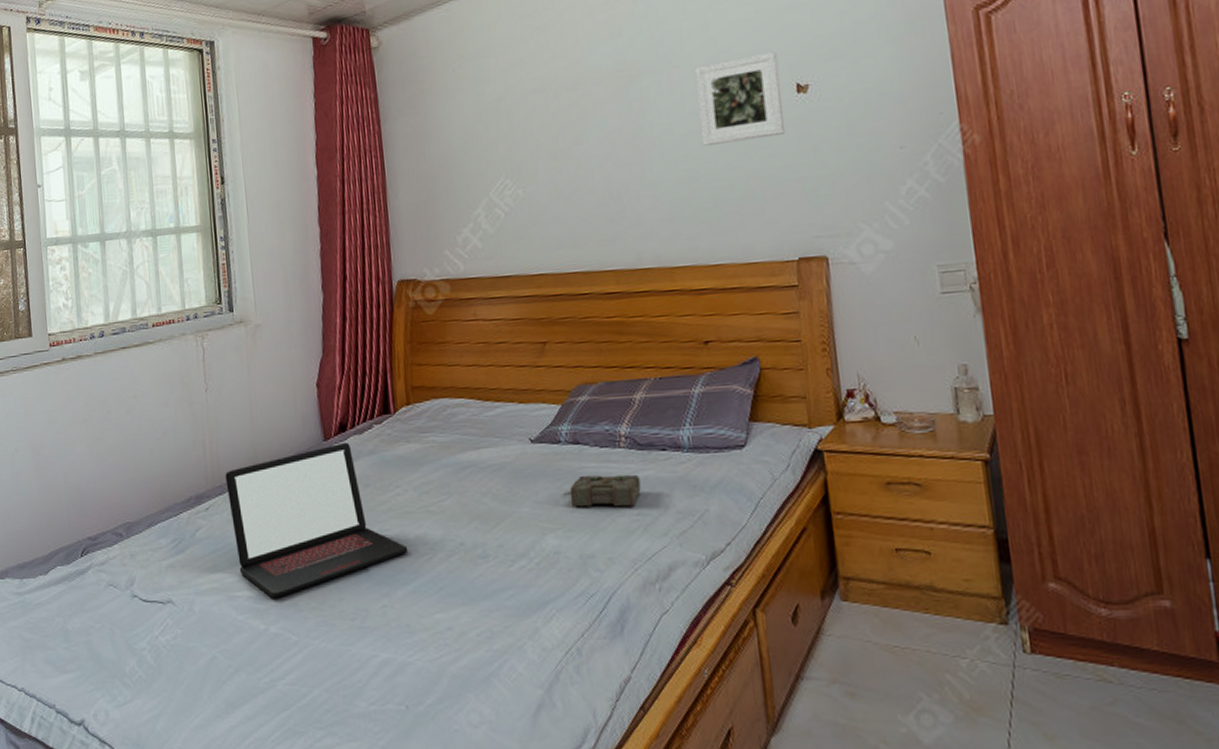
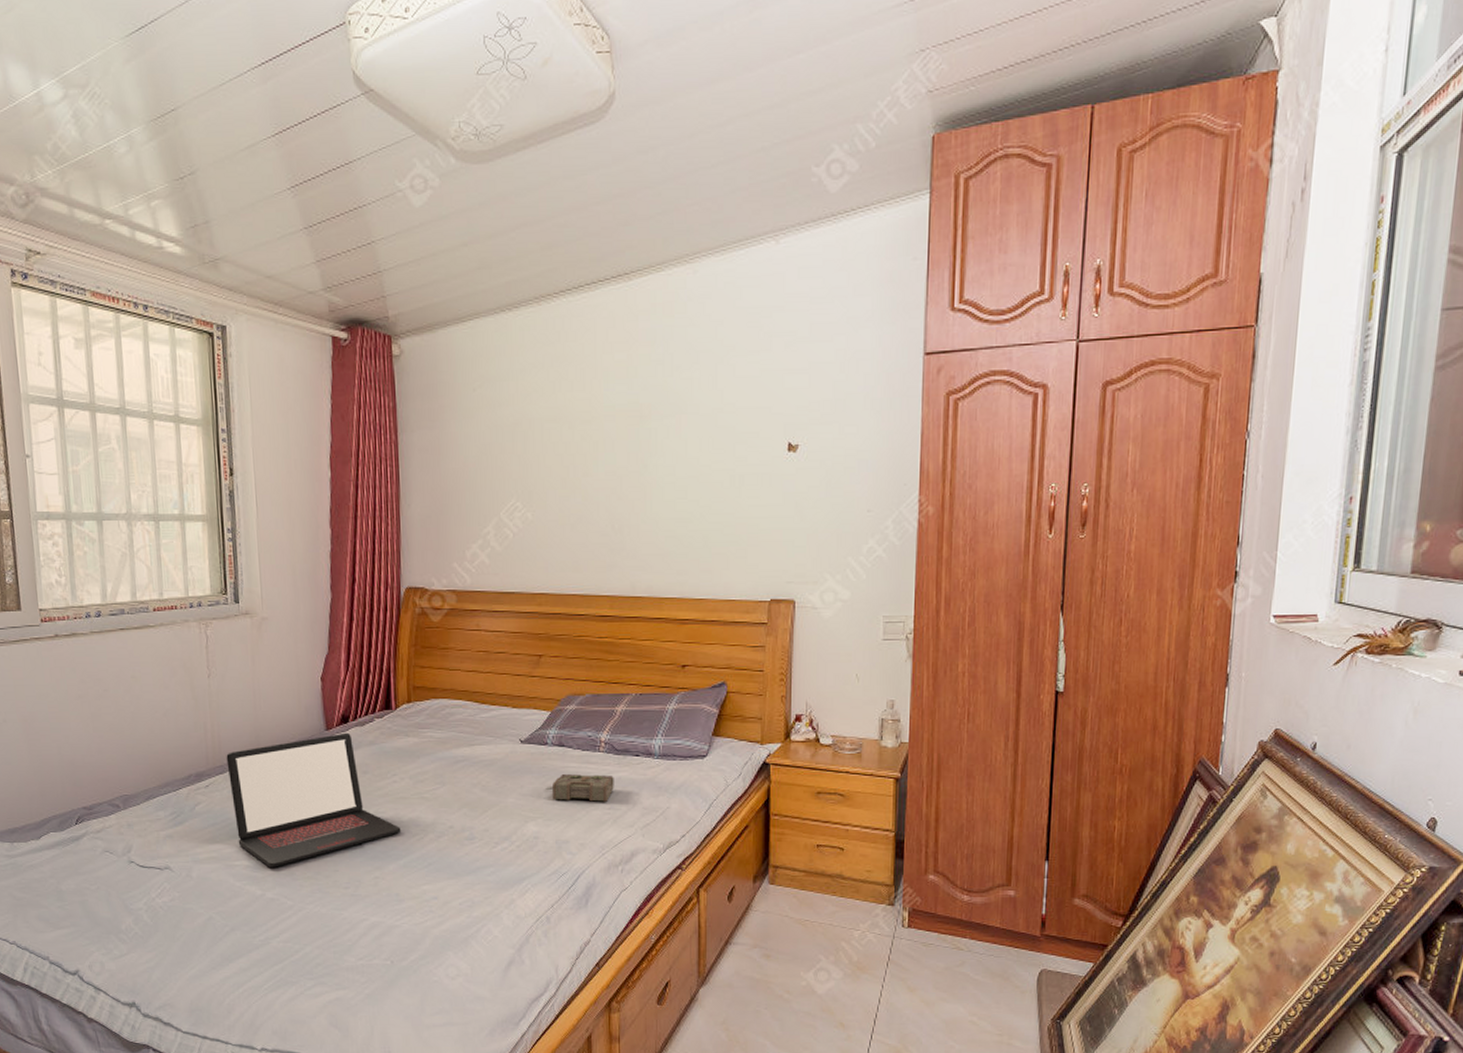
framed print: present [695,51,785,146] -> none [699,409,775,490]

